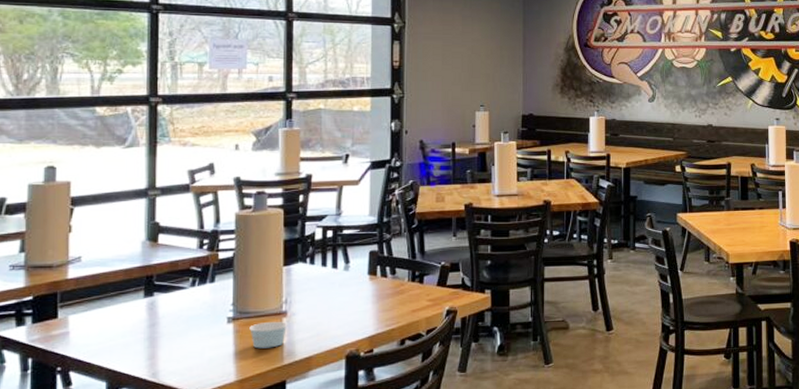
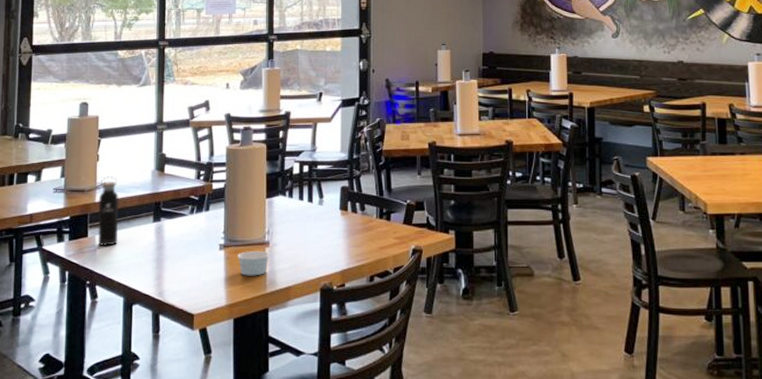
water bottle: none [71,249,100,328] -> present [98,176,119,247]

